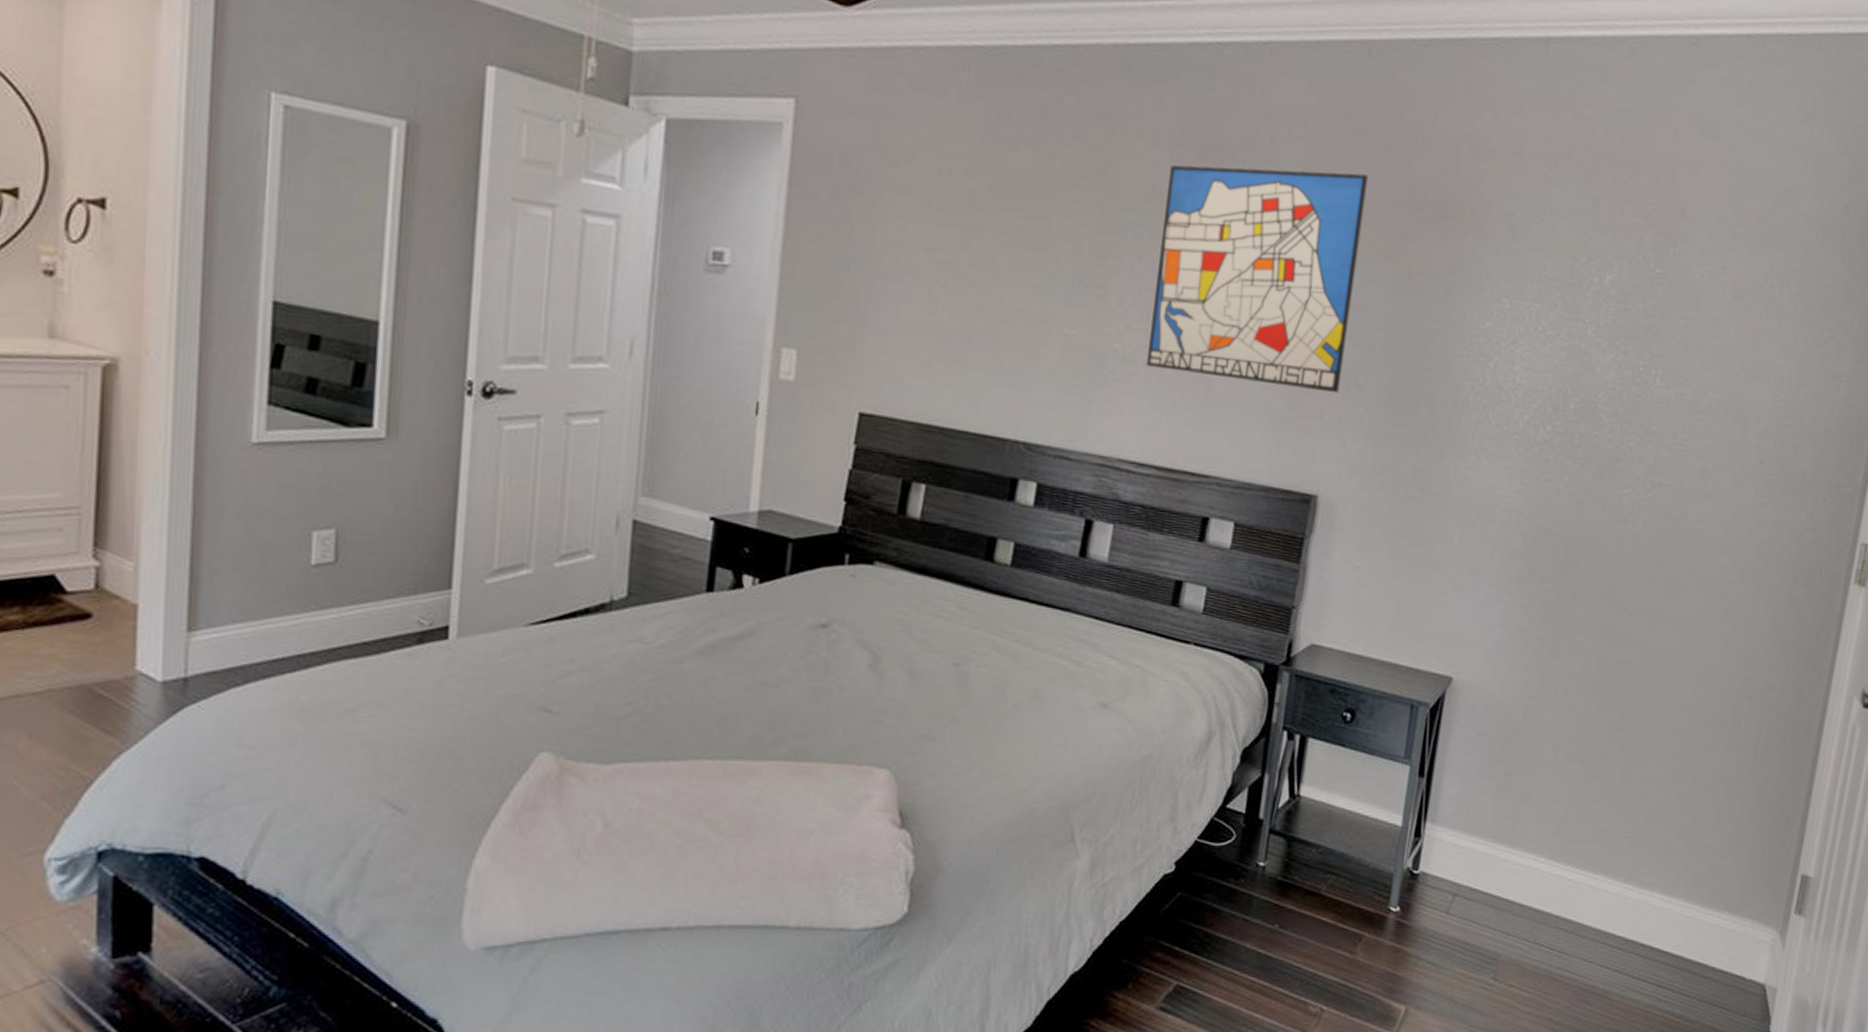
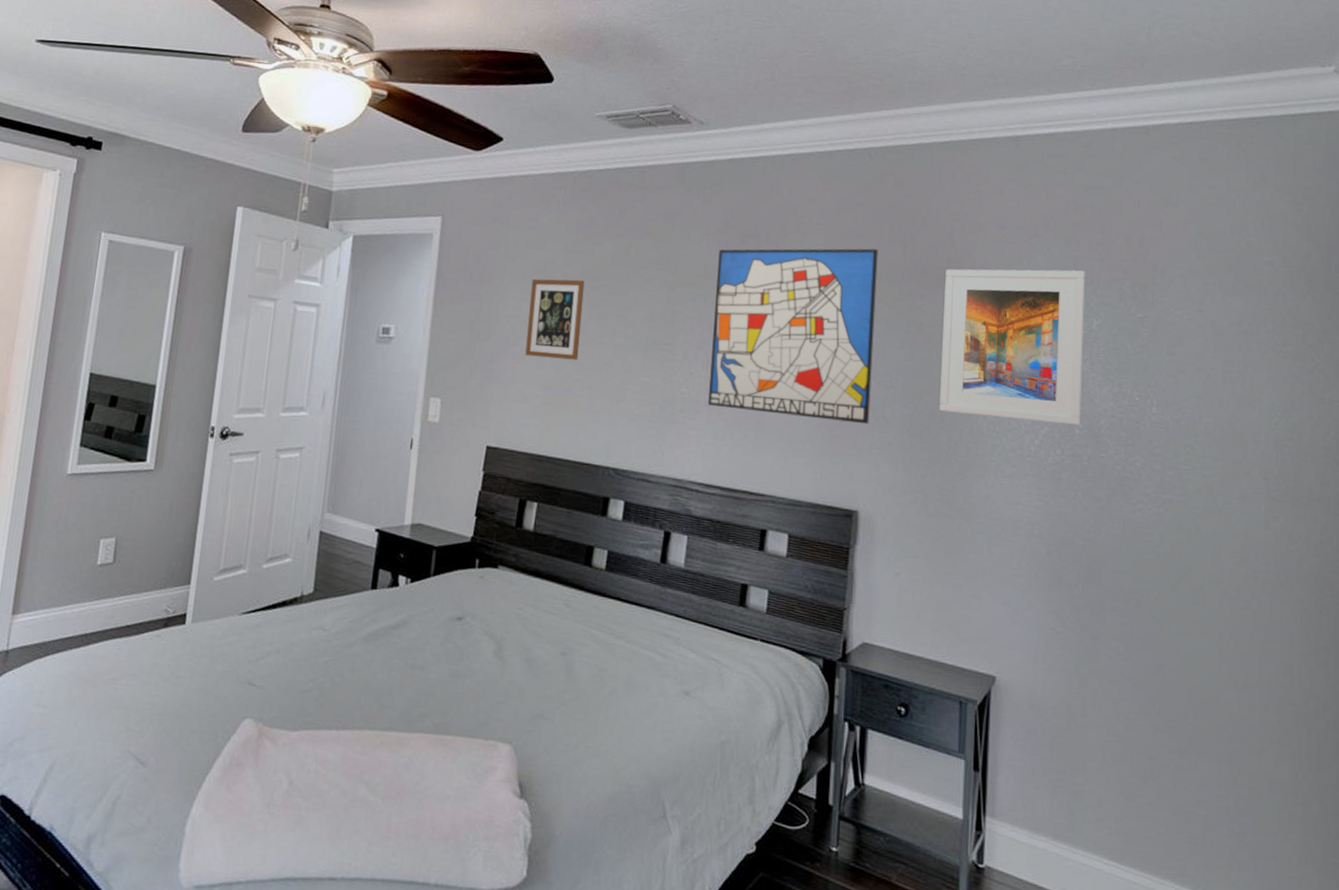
picture frame: none [912,193,994,305] -> present [525,279,585,361]
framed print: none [1421,204,1606,399] -> present [939,269,1086,425]

